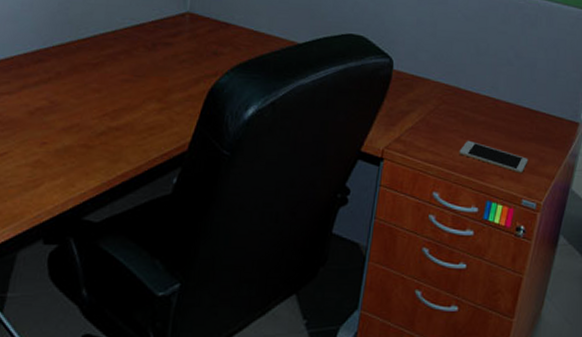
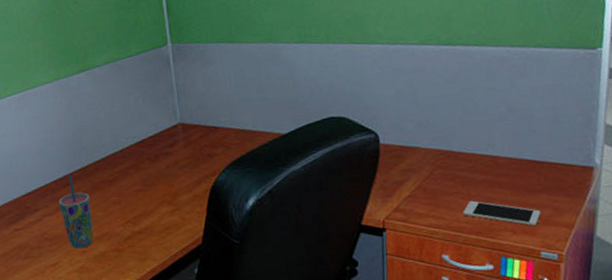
cup: none [24,50,65,139] -> present [59,175,94,249]

